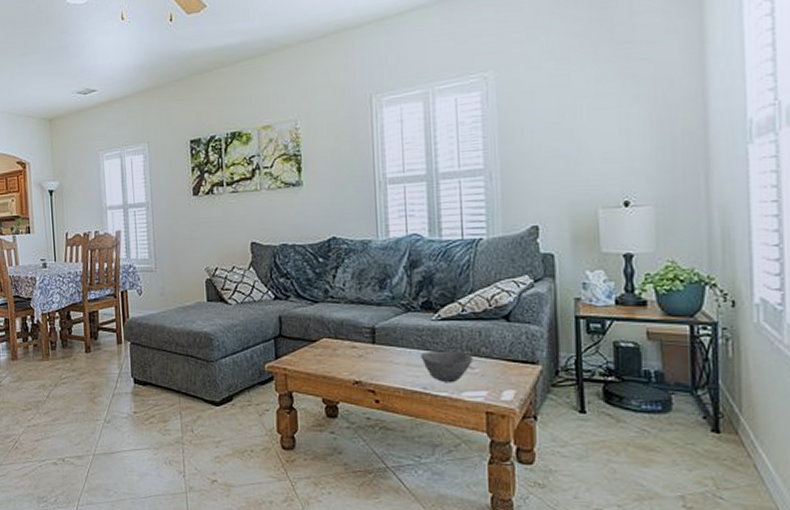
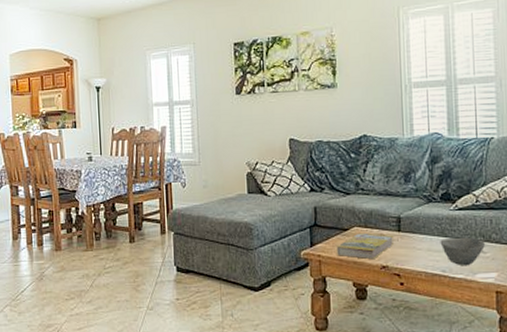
book: none [304,344,367,374] -> present [336,232,393,260]

